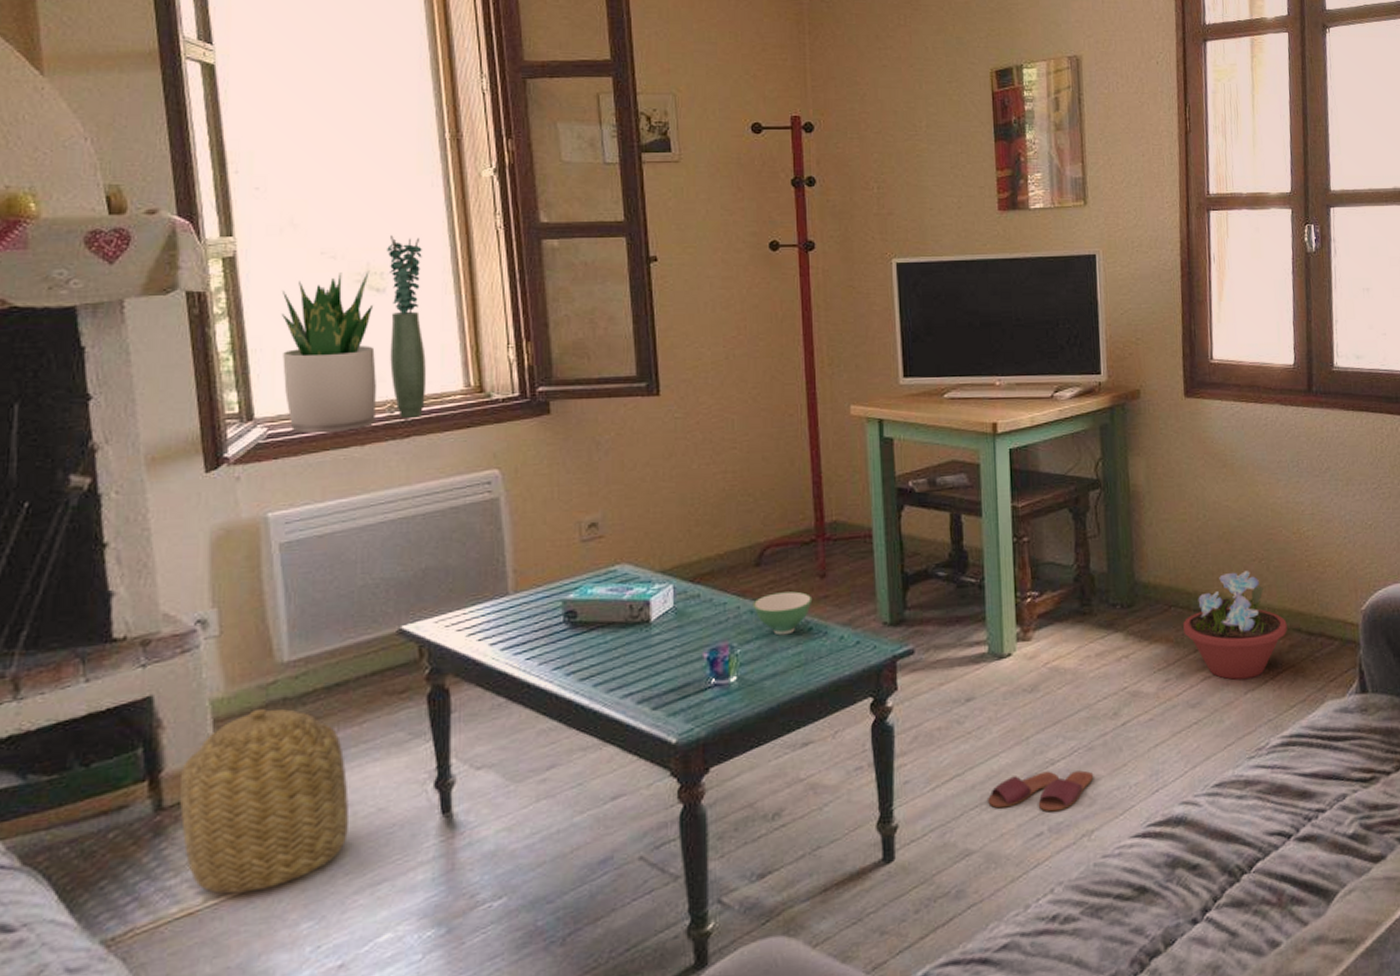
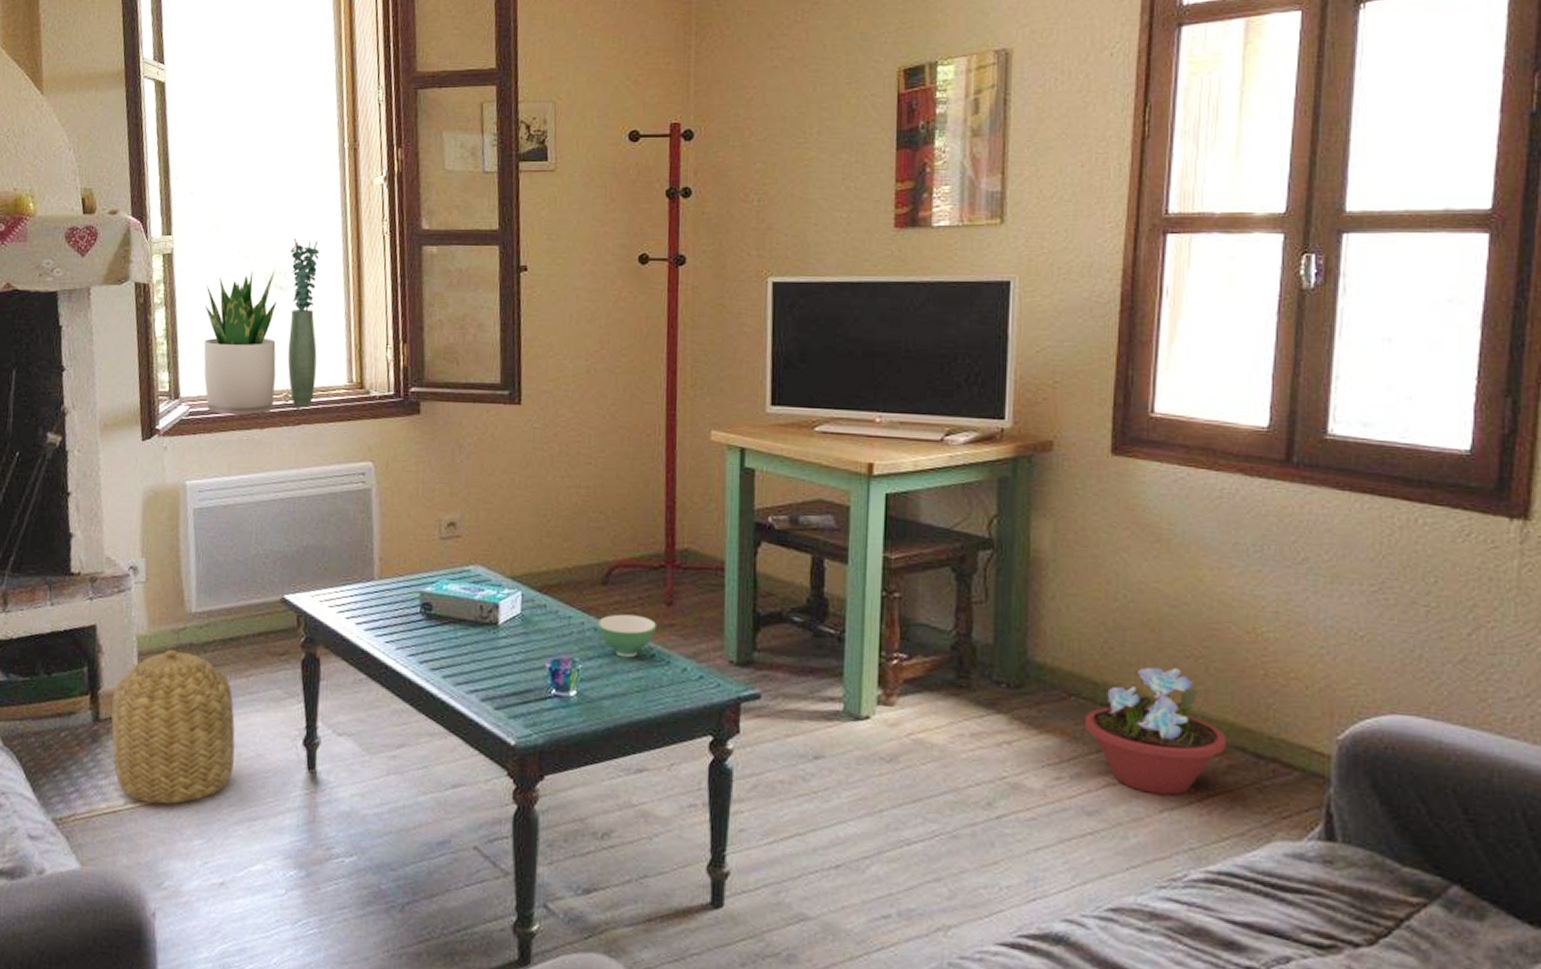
slippers: present [988,770,1094,812] -> none [830,848,957,897]

